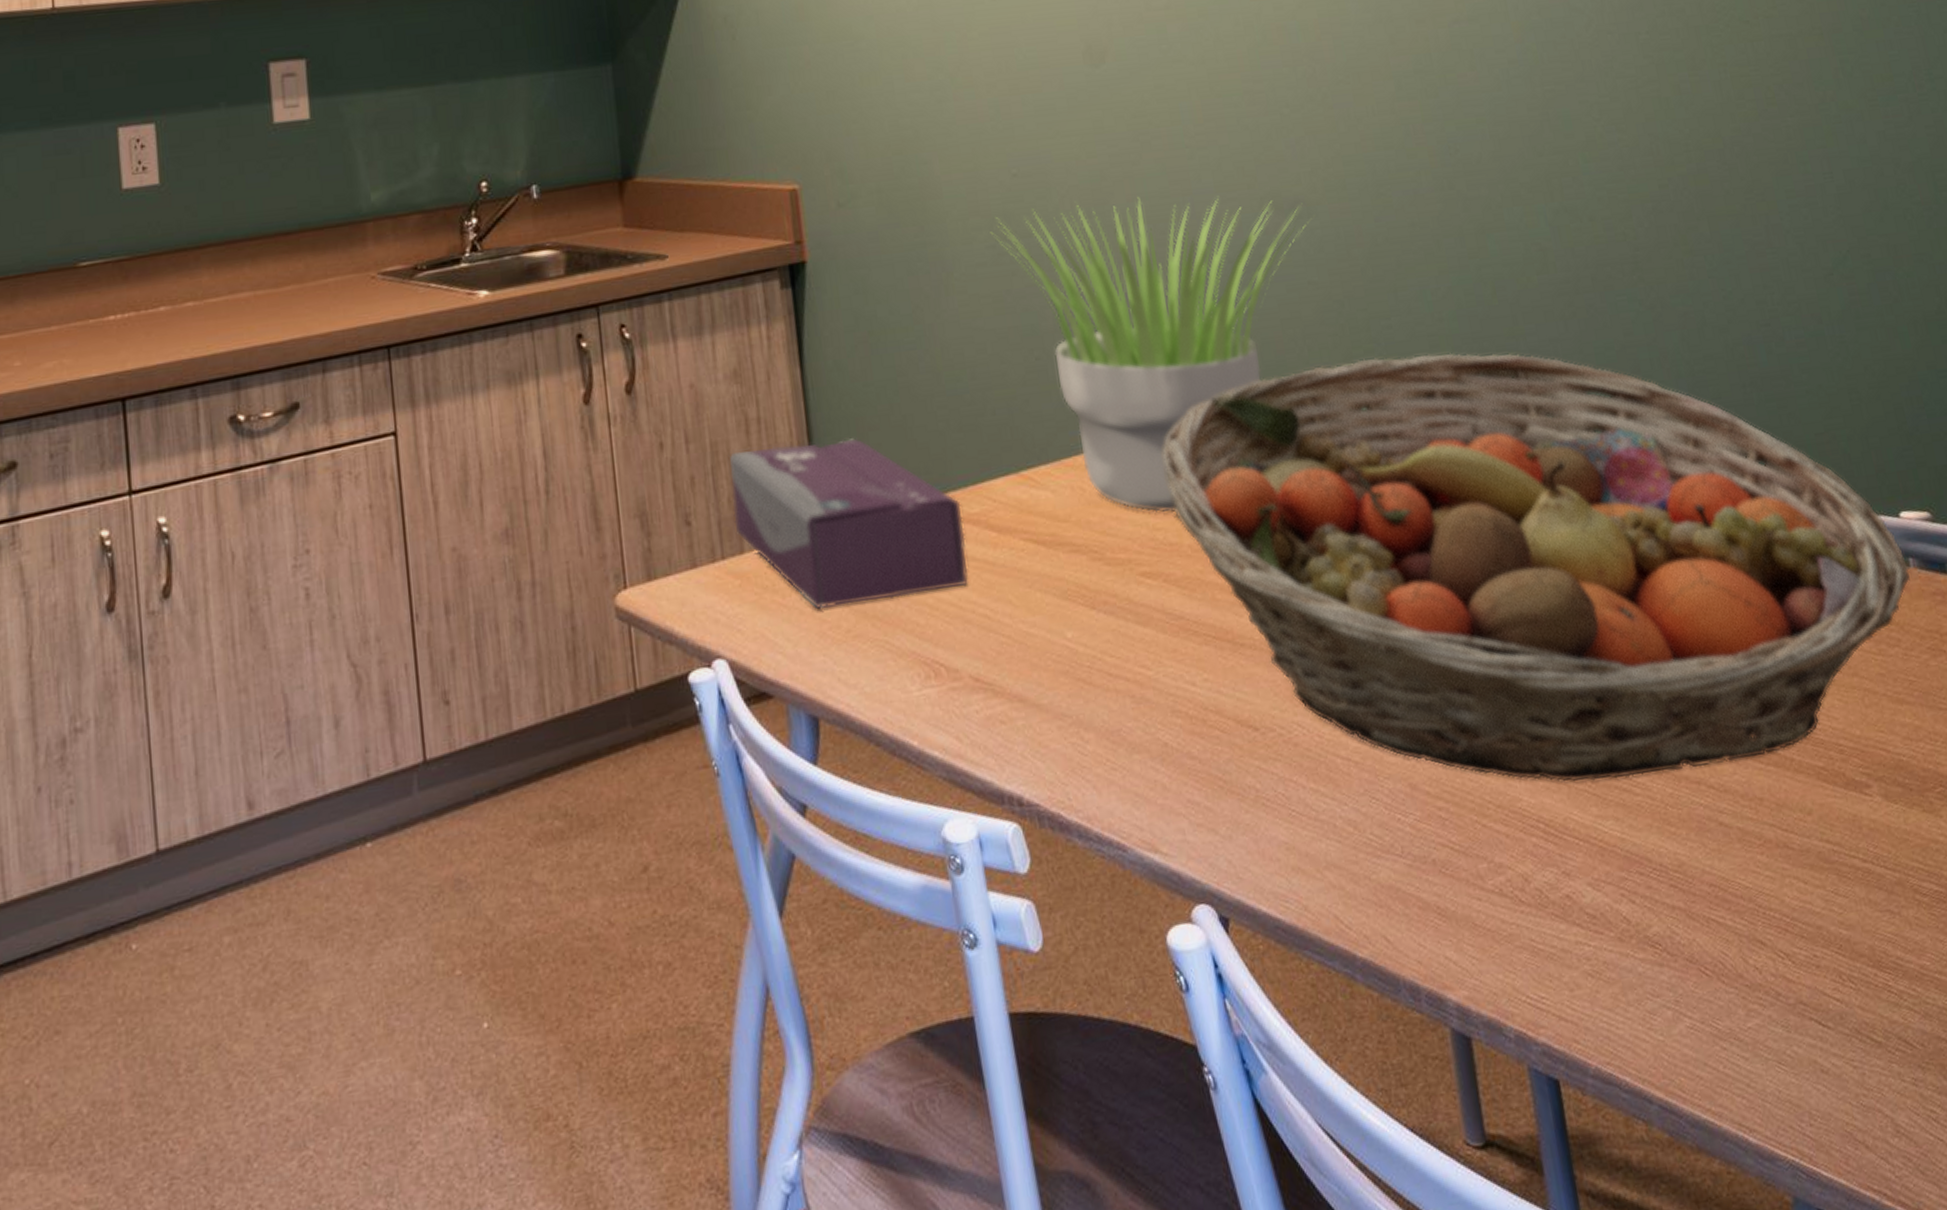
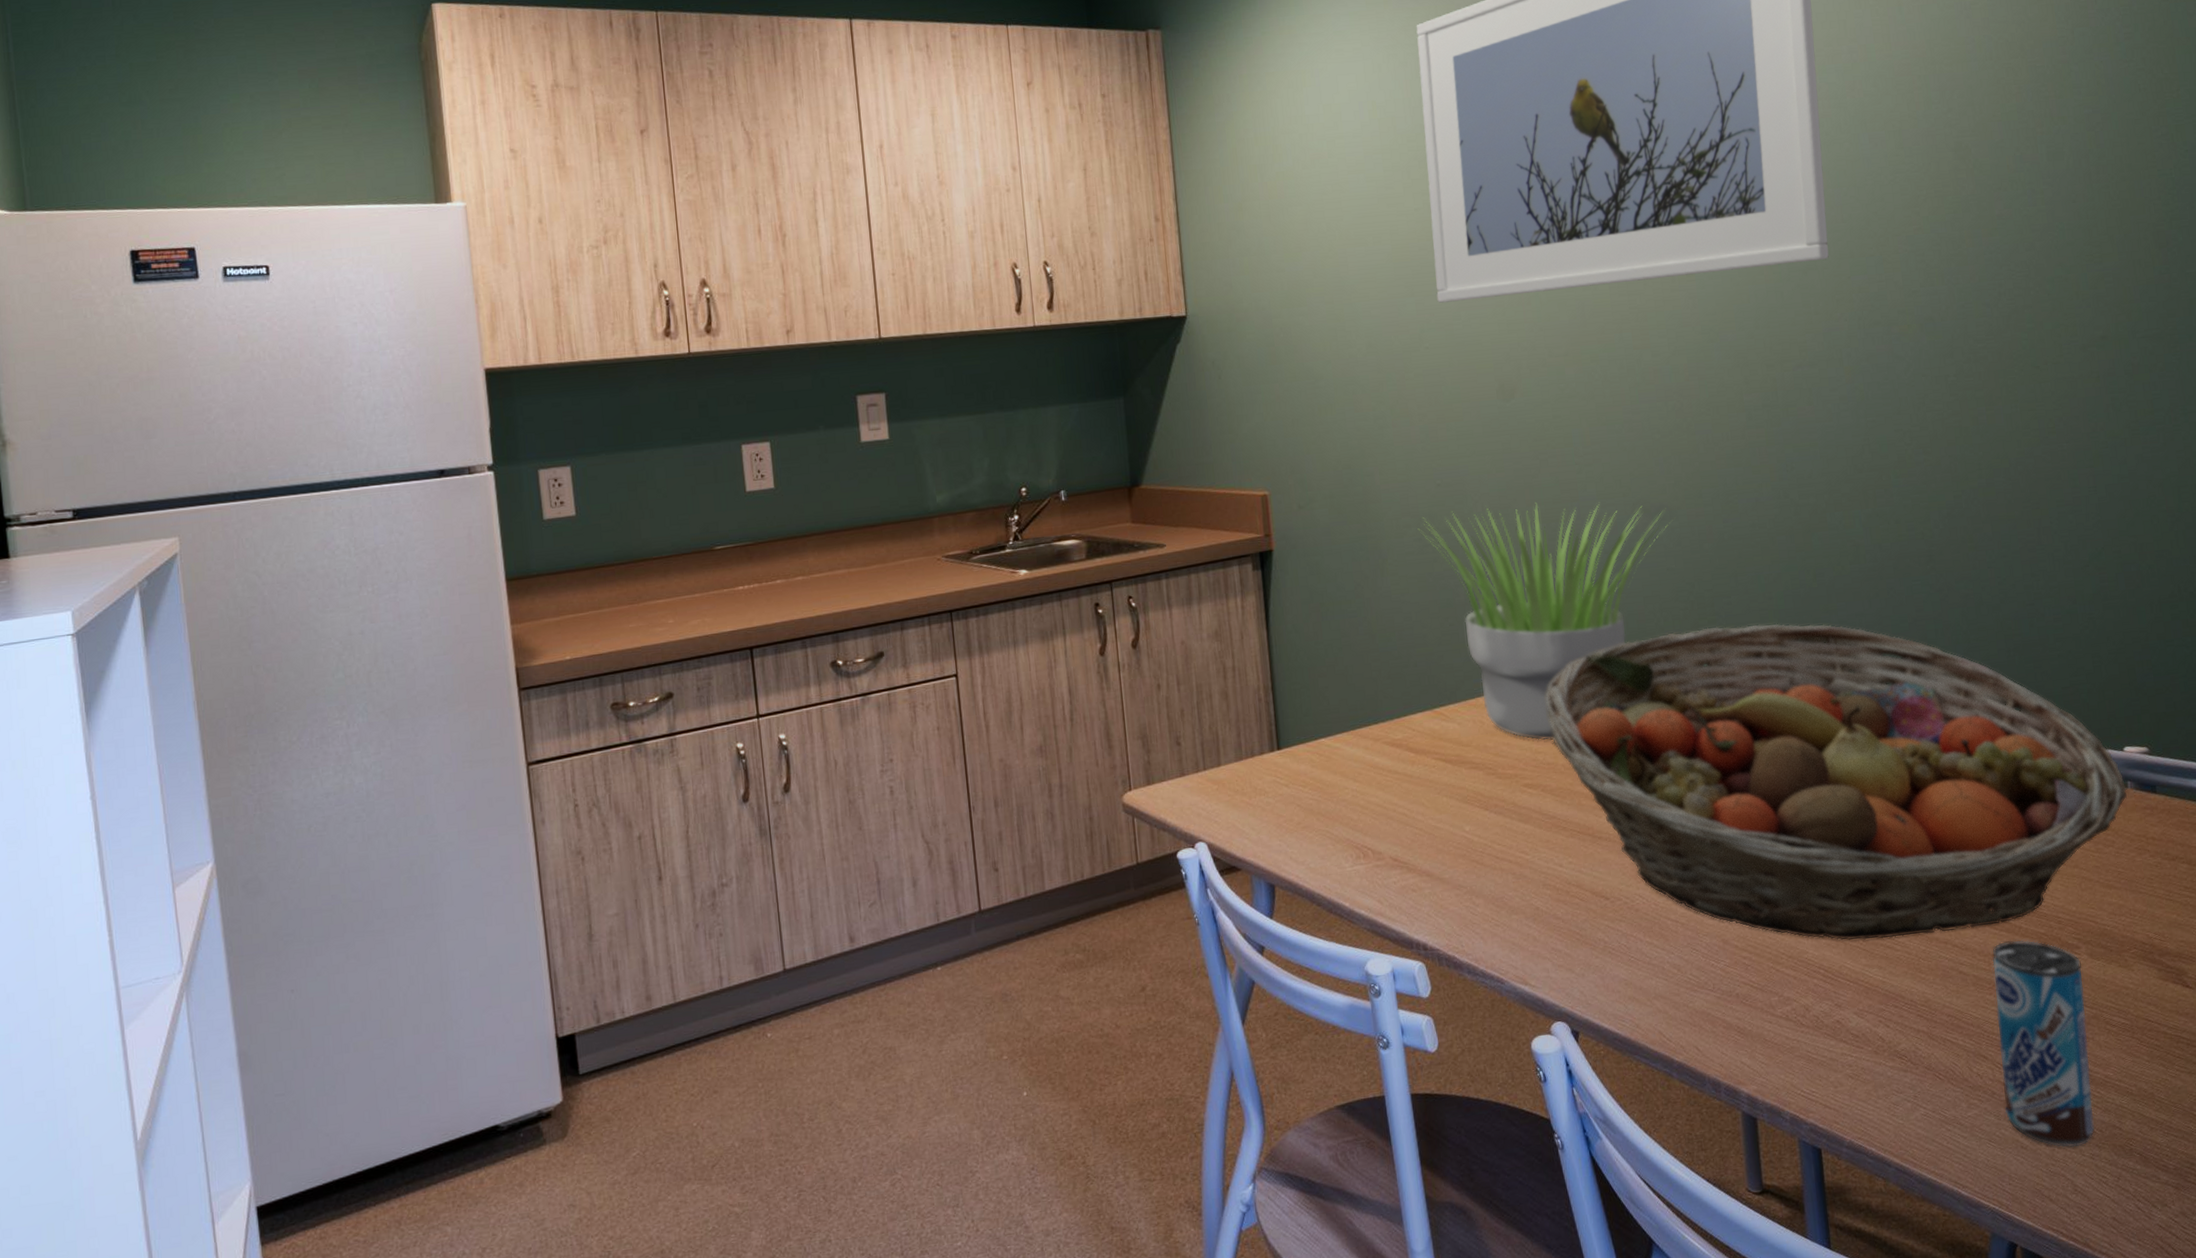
tissue box: present [728,438,968,610] -> none [1210,682,1392,808]
beverage can: none [1759,777,1915,1071] -> present [1992,940,2095,1148]

